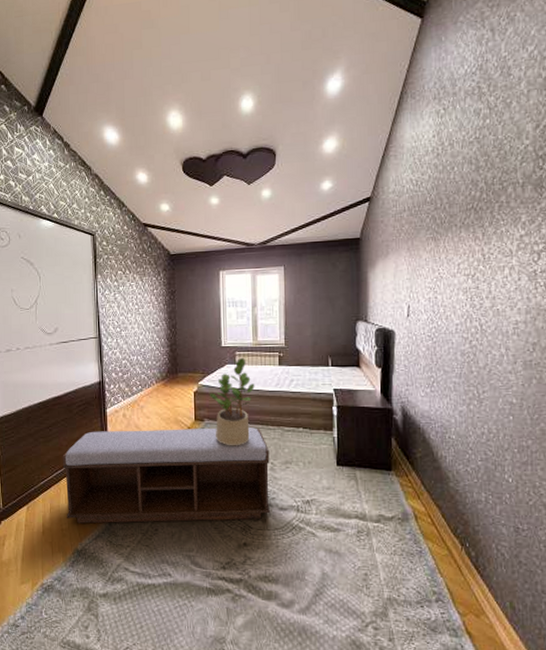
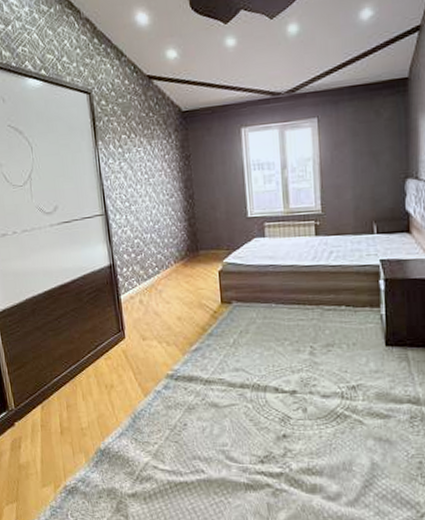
bench: present [62,427,270,524] -> none [75,308,311,421]
potted plant: present [210,357,255,446] -> none [237,228,289,330]

